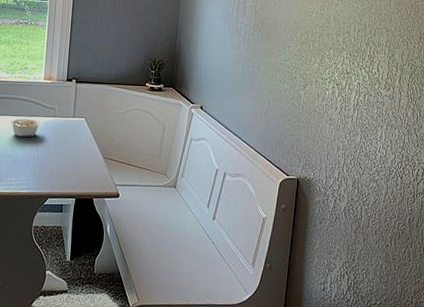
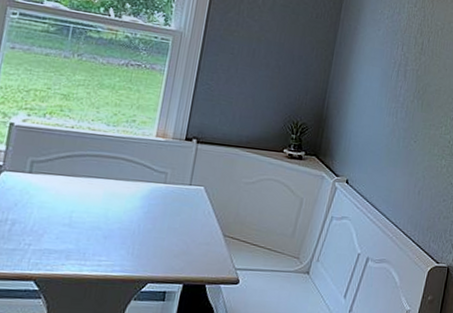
legume: present [10,118,42,137] -> none [105,182,148,207]

